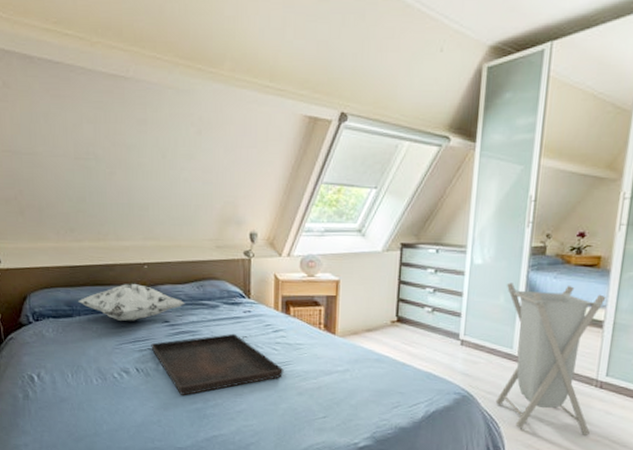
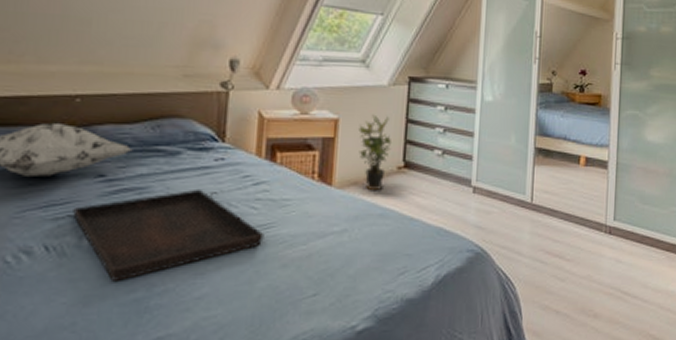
potted plant: none [357,276,387,341] -> present [358,114,393,191]
laundry hamper: present [495,282,606,435] -> none [510,121,608,289]

